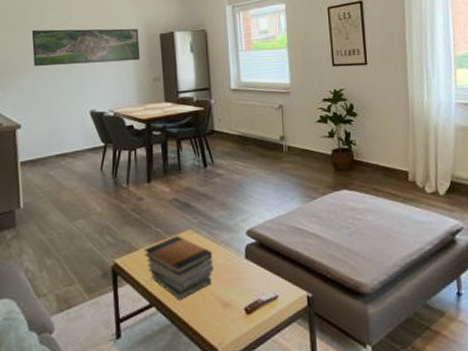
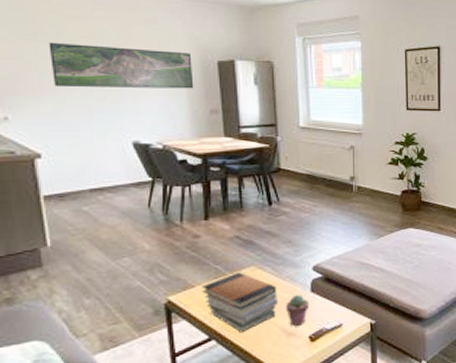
potted succulent: none [221,260,245,296] -> present [286,294,310,326]

